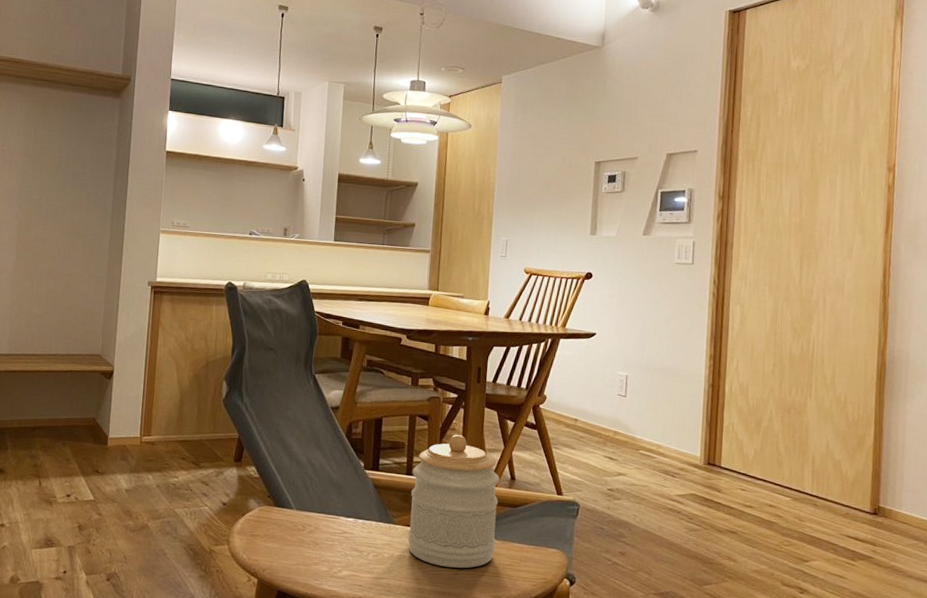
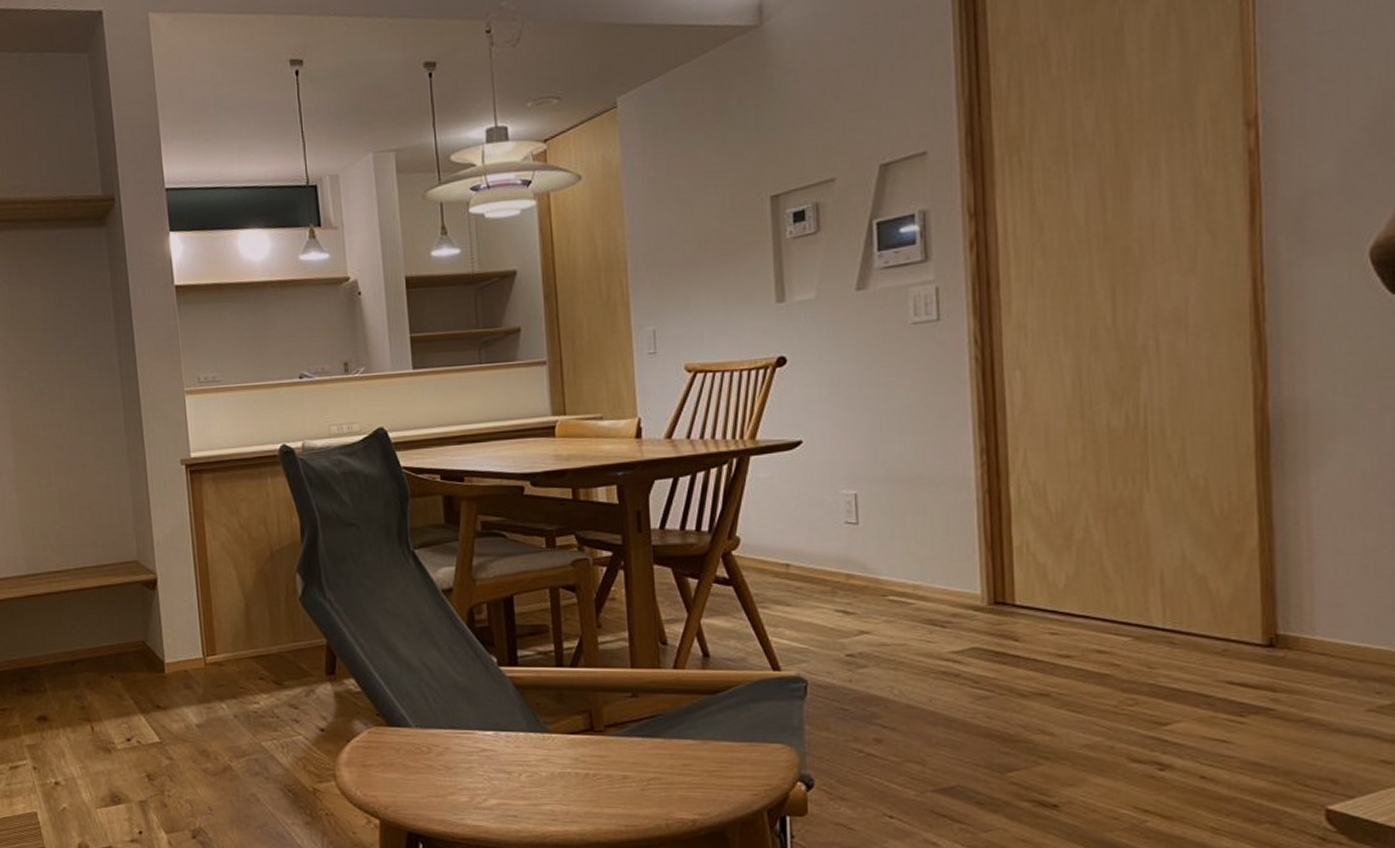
jar: present [407,434,500,569] -> none [564,605,694,782]

